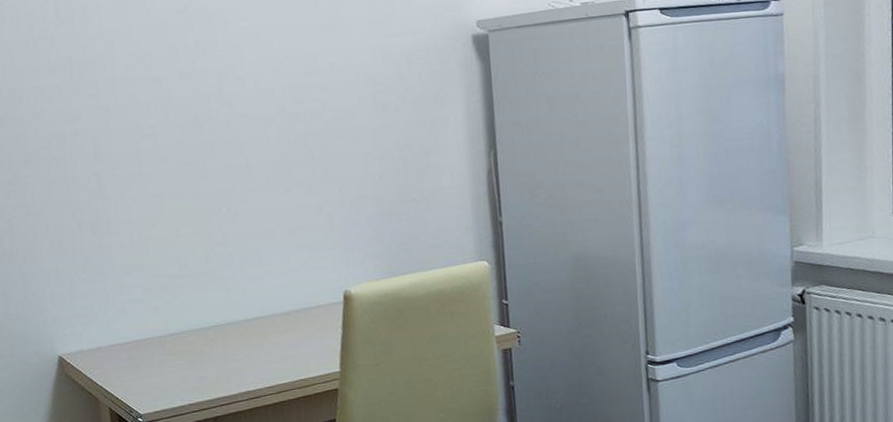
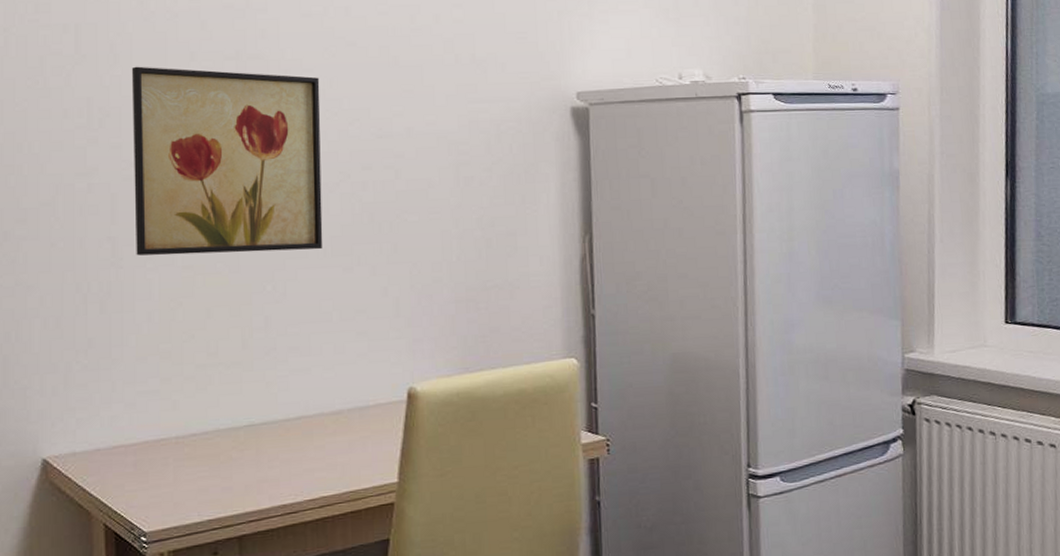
wall art: none [101,24,266,187] -> present [131,66,323,256]

